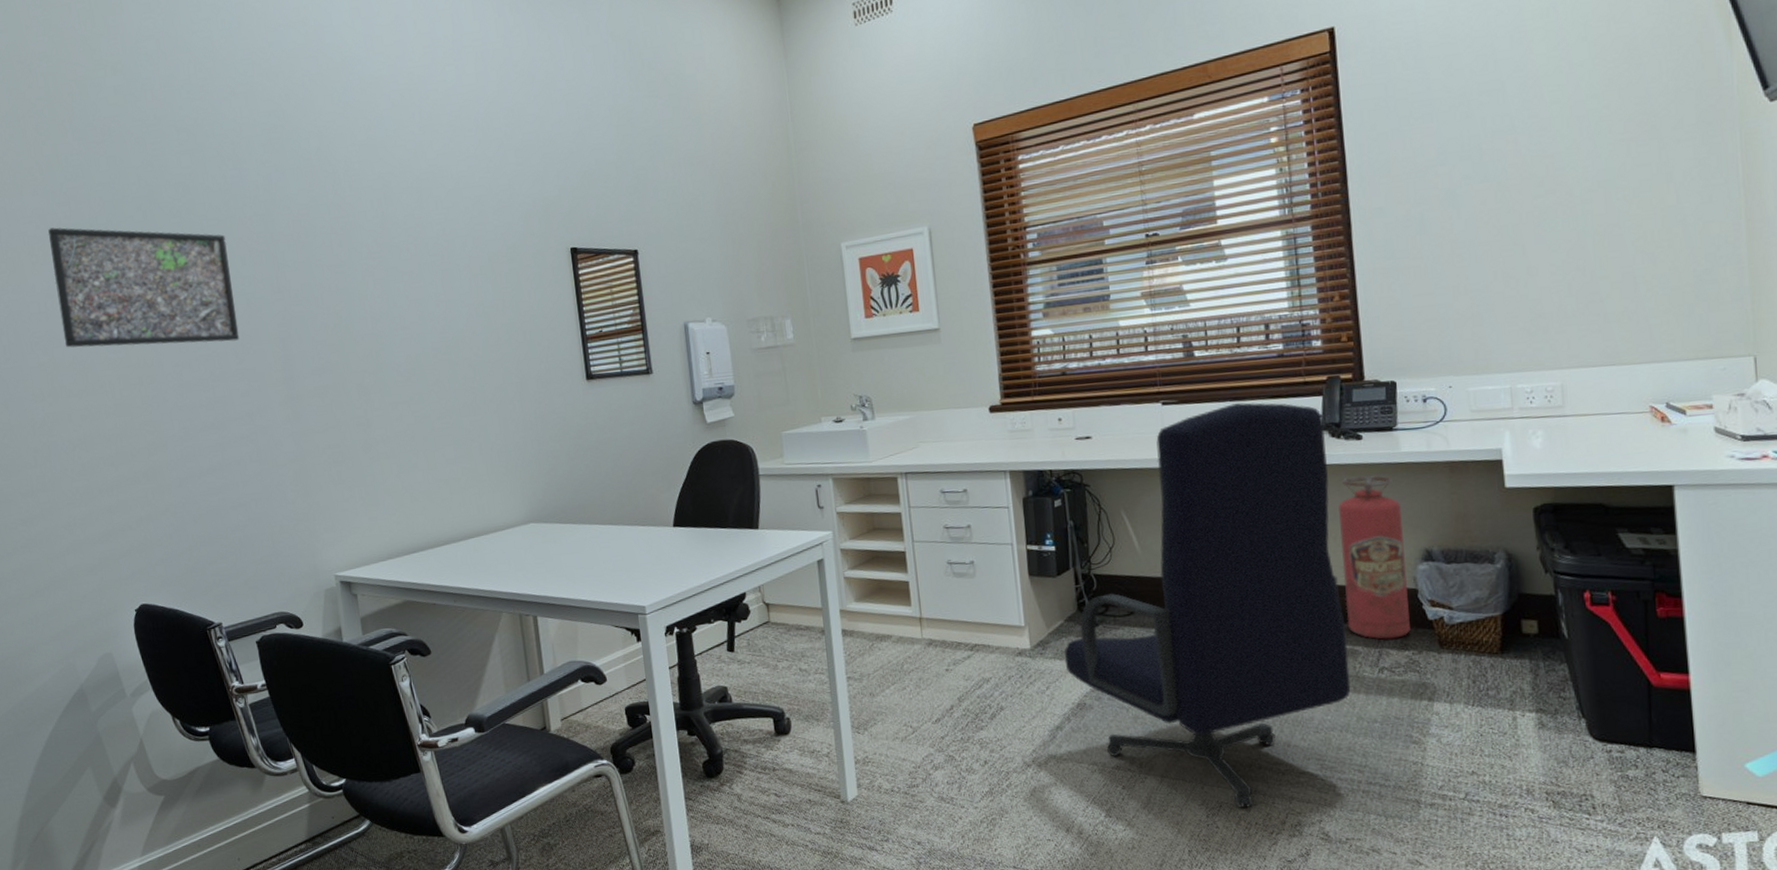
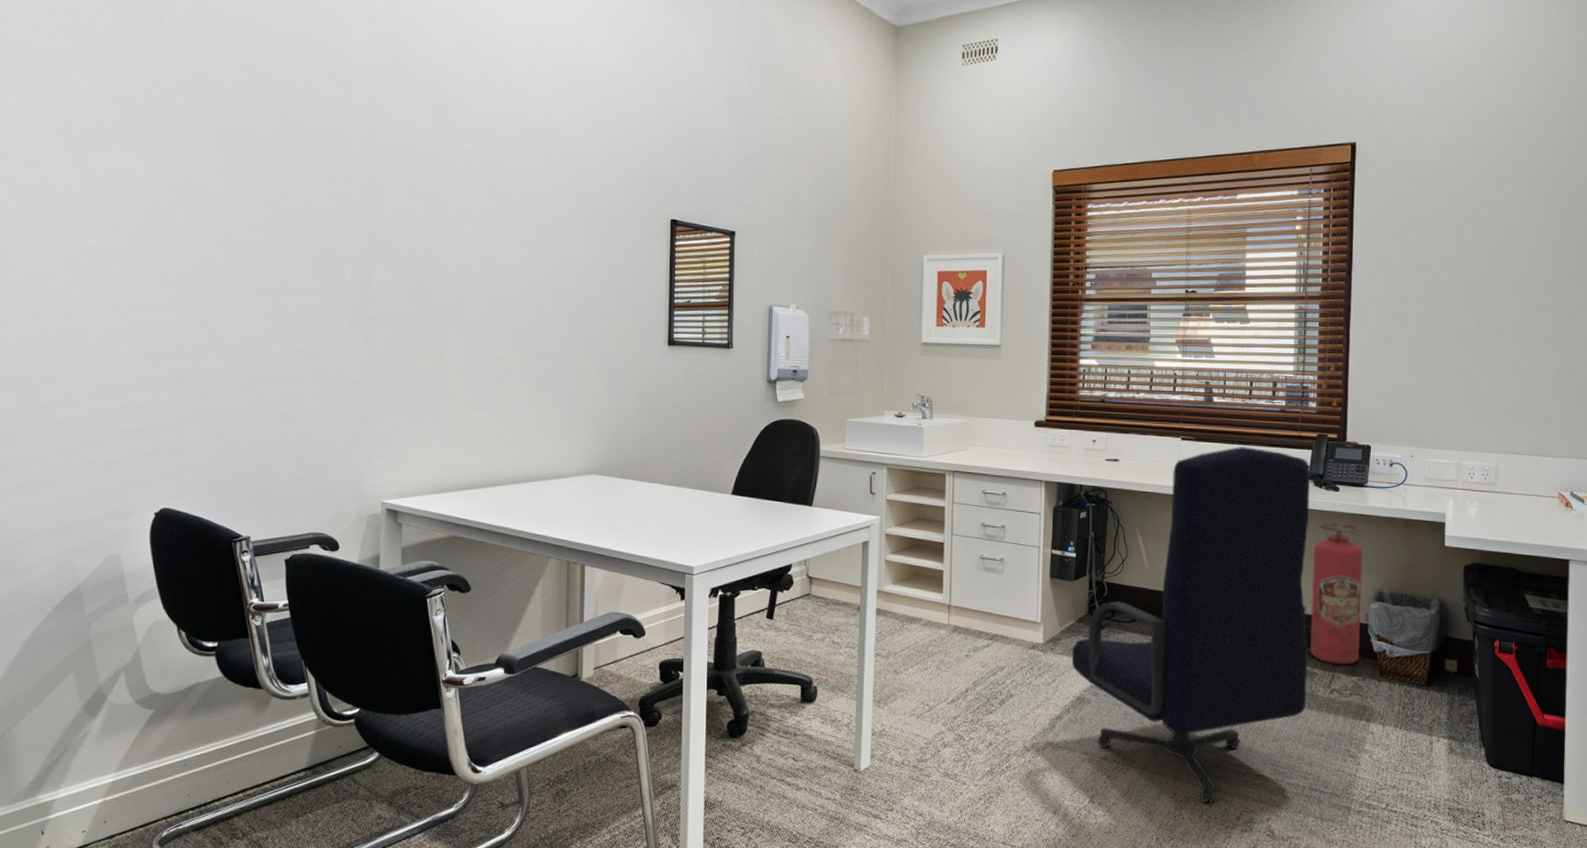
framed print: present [48,227,240,348] -> none [122,111,320,256]

